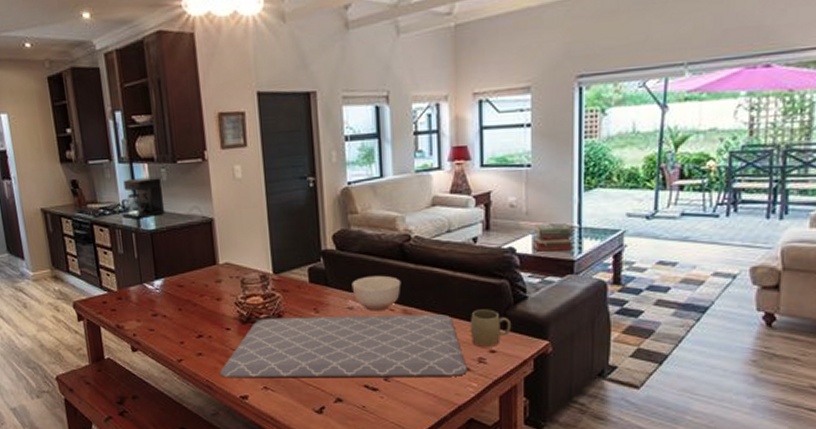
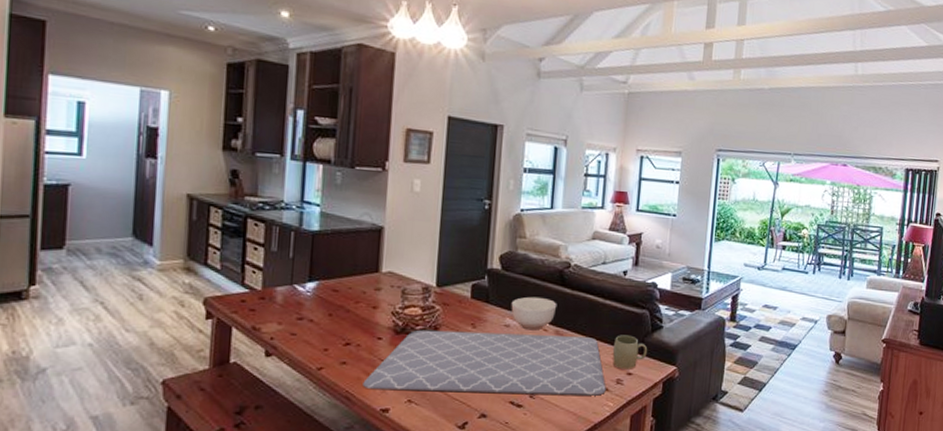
coffee maker: present [121,176,166,220] -> none [283,177,334,219]
books: present [533,223,573,252] -> none [671,265,703,290]

